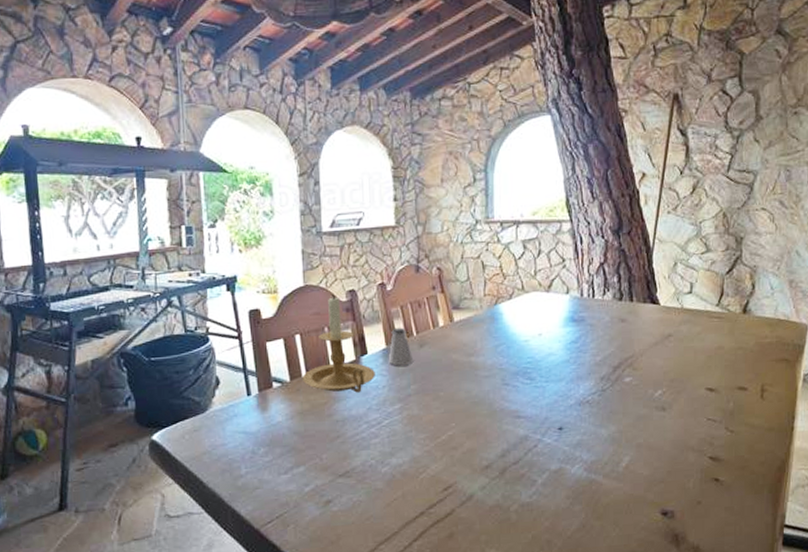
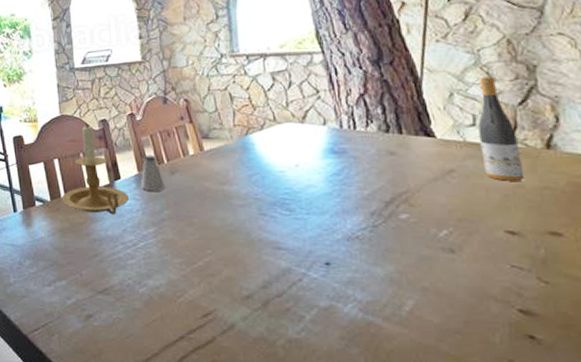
wine bottle: none [694,247,725,344] -> present [478,76,525,181]

